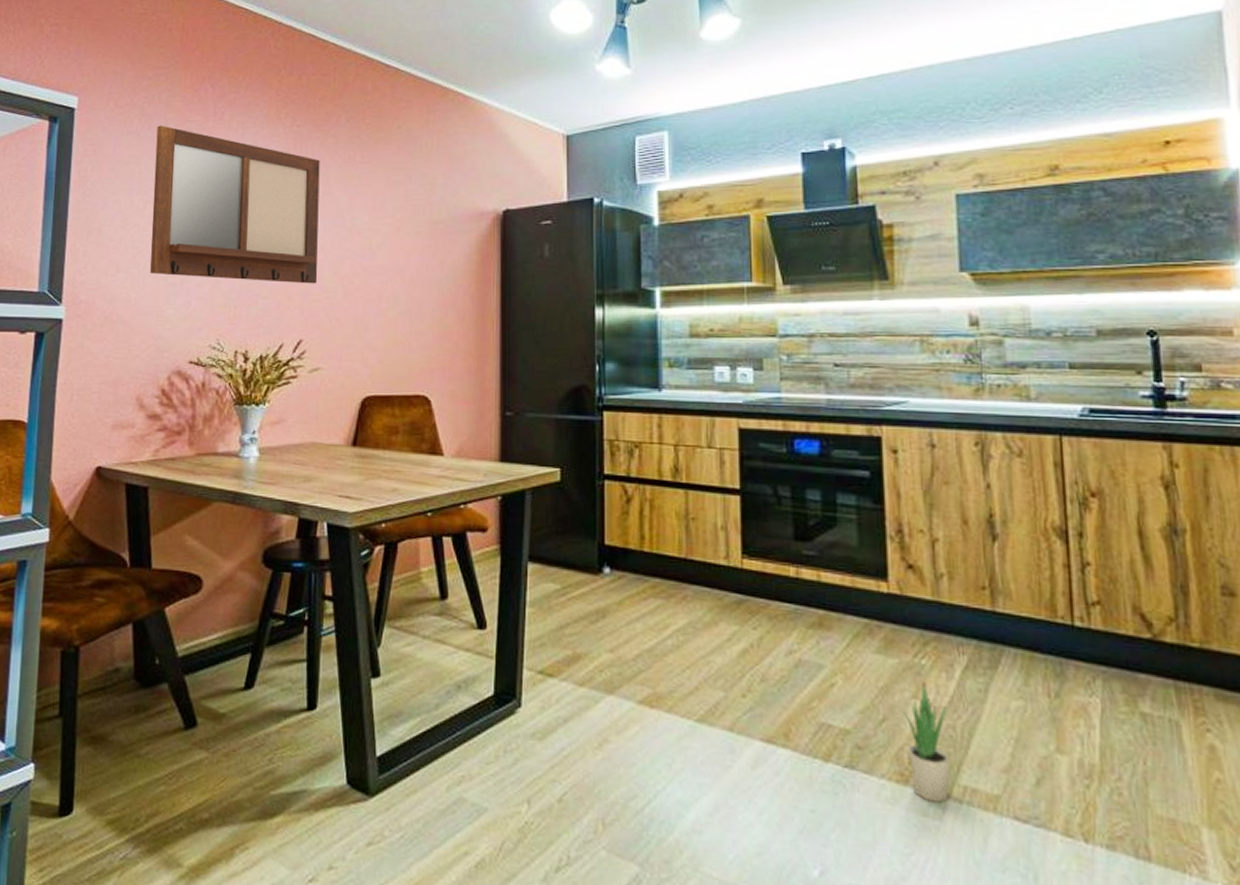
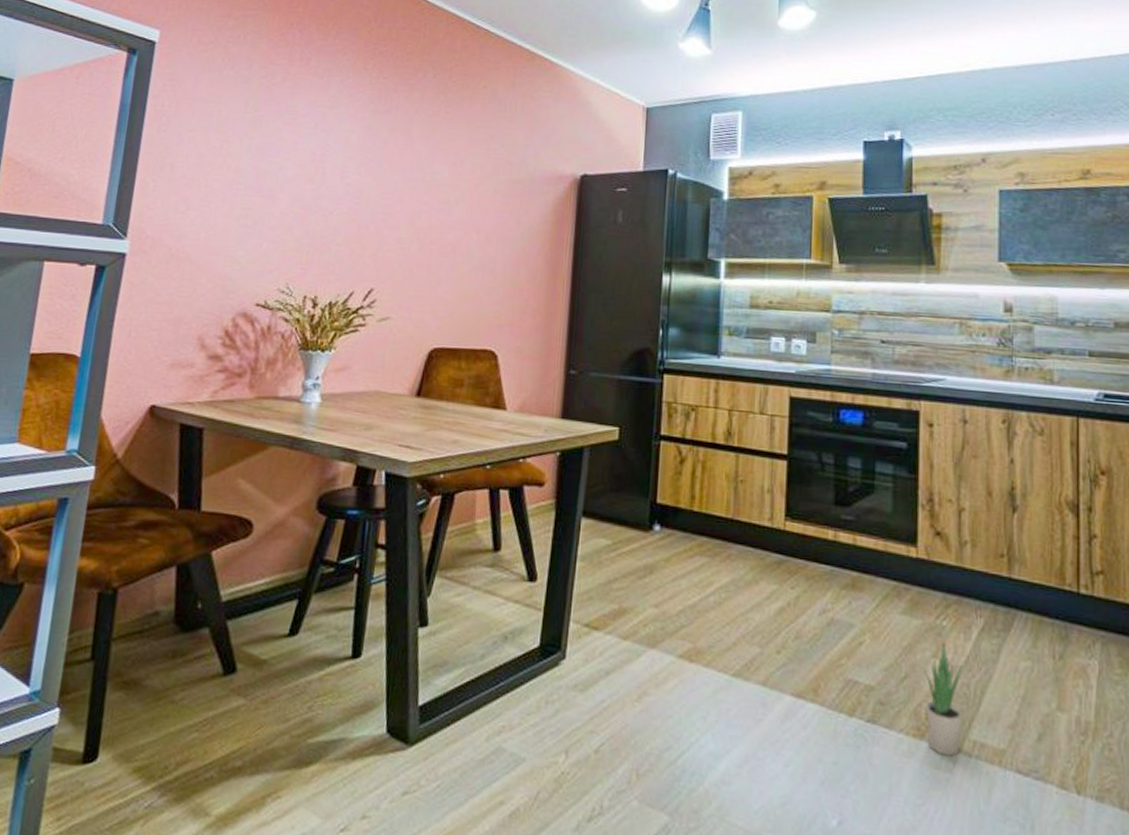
writing board: present [150,125,320,284] -> none [222,66,405,235]

